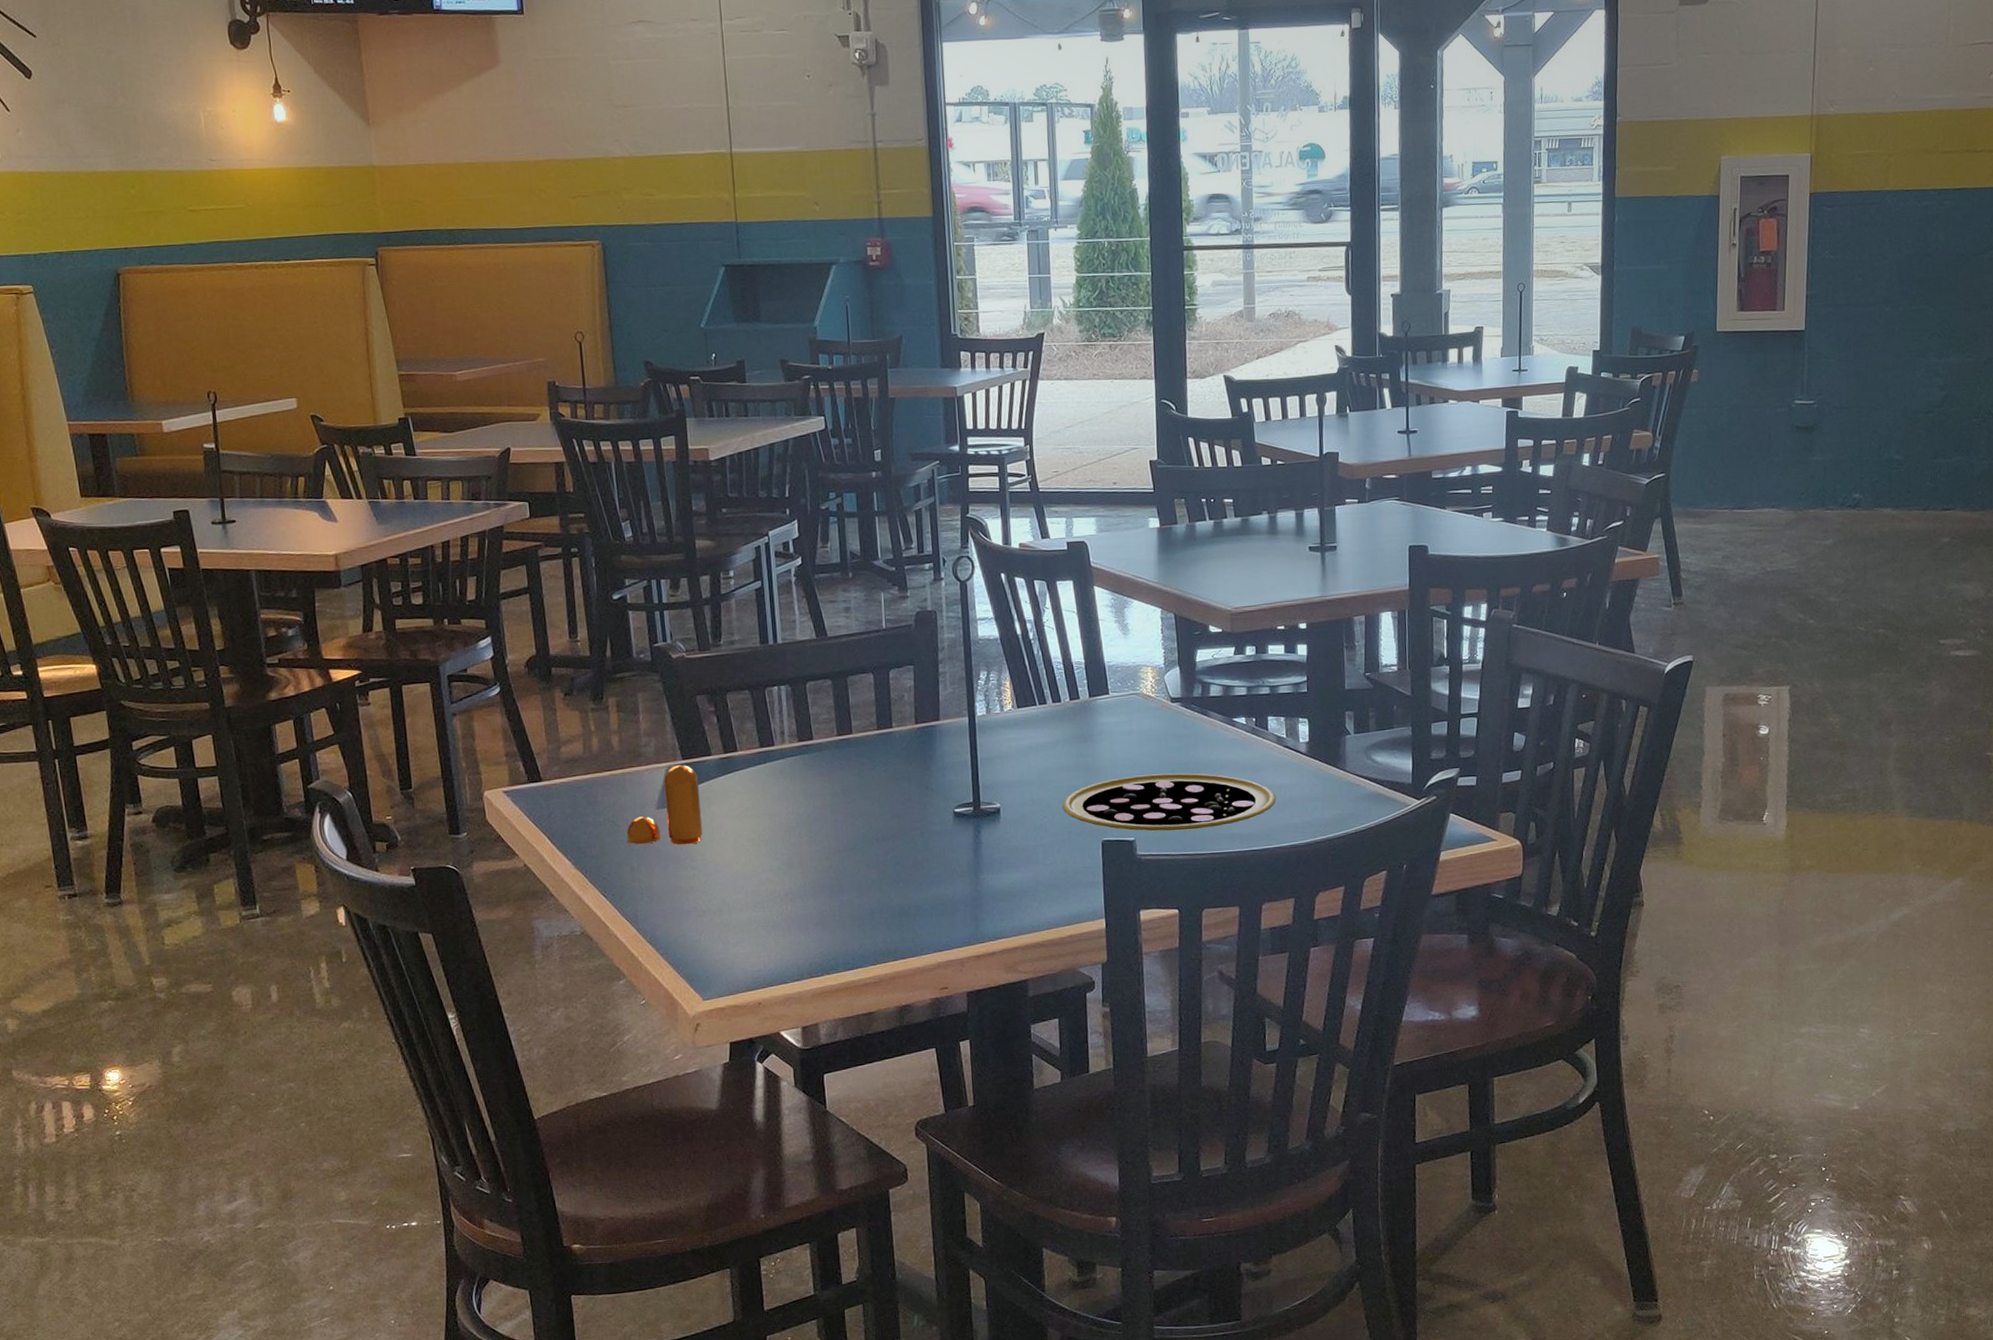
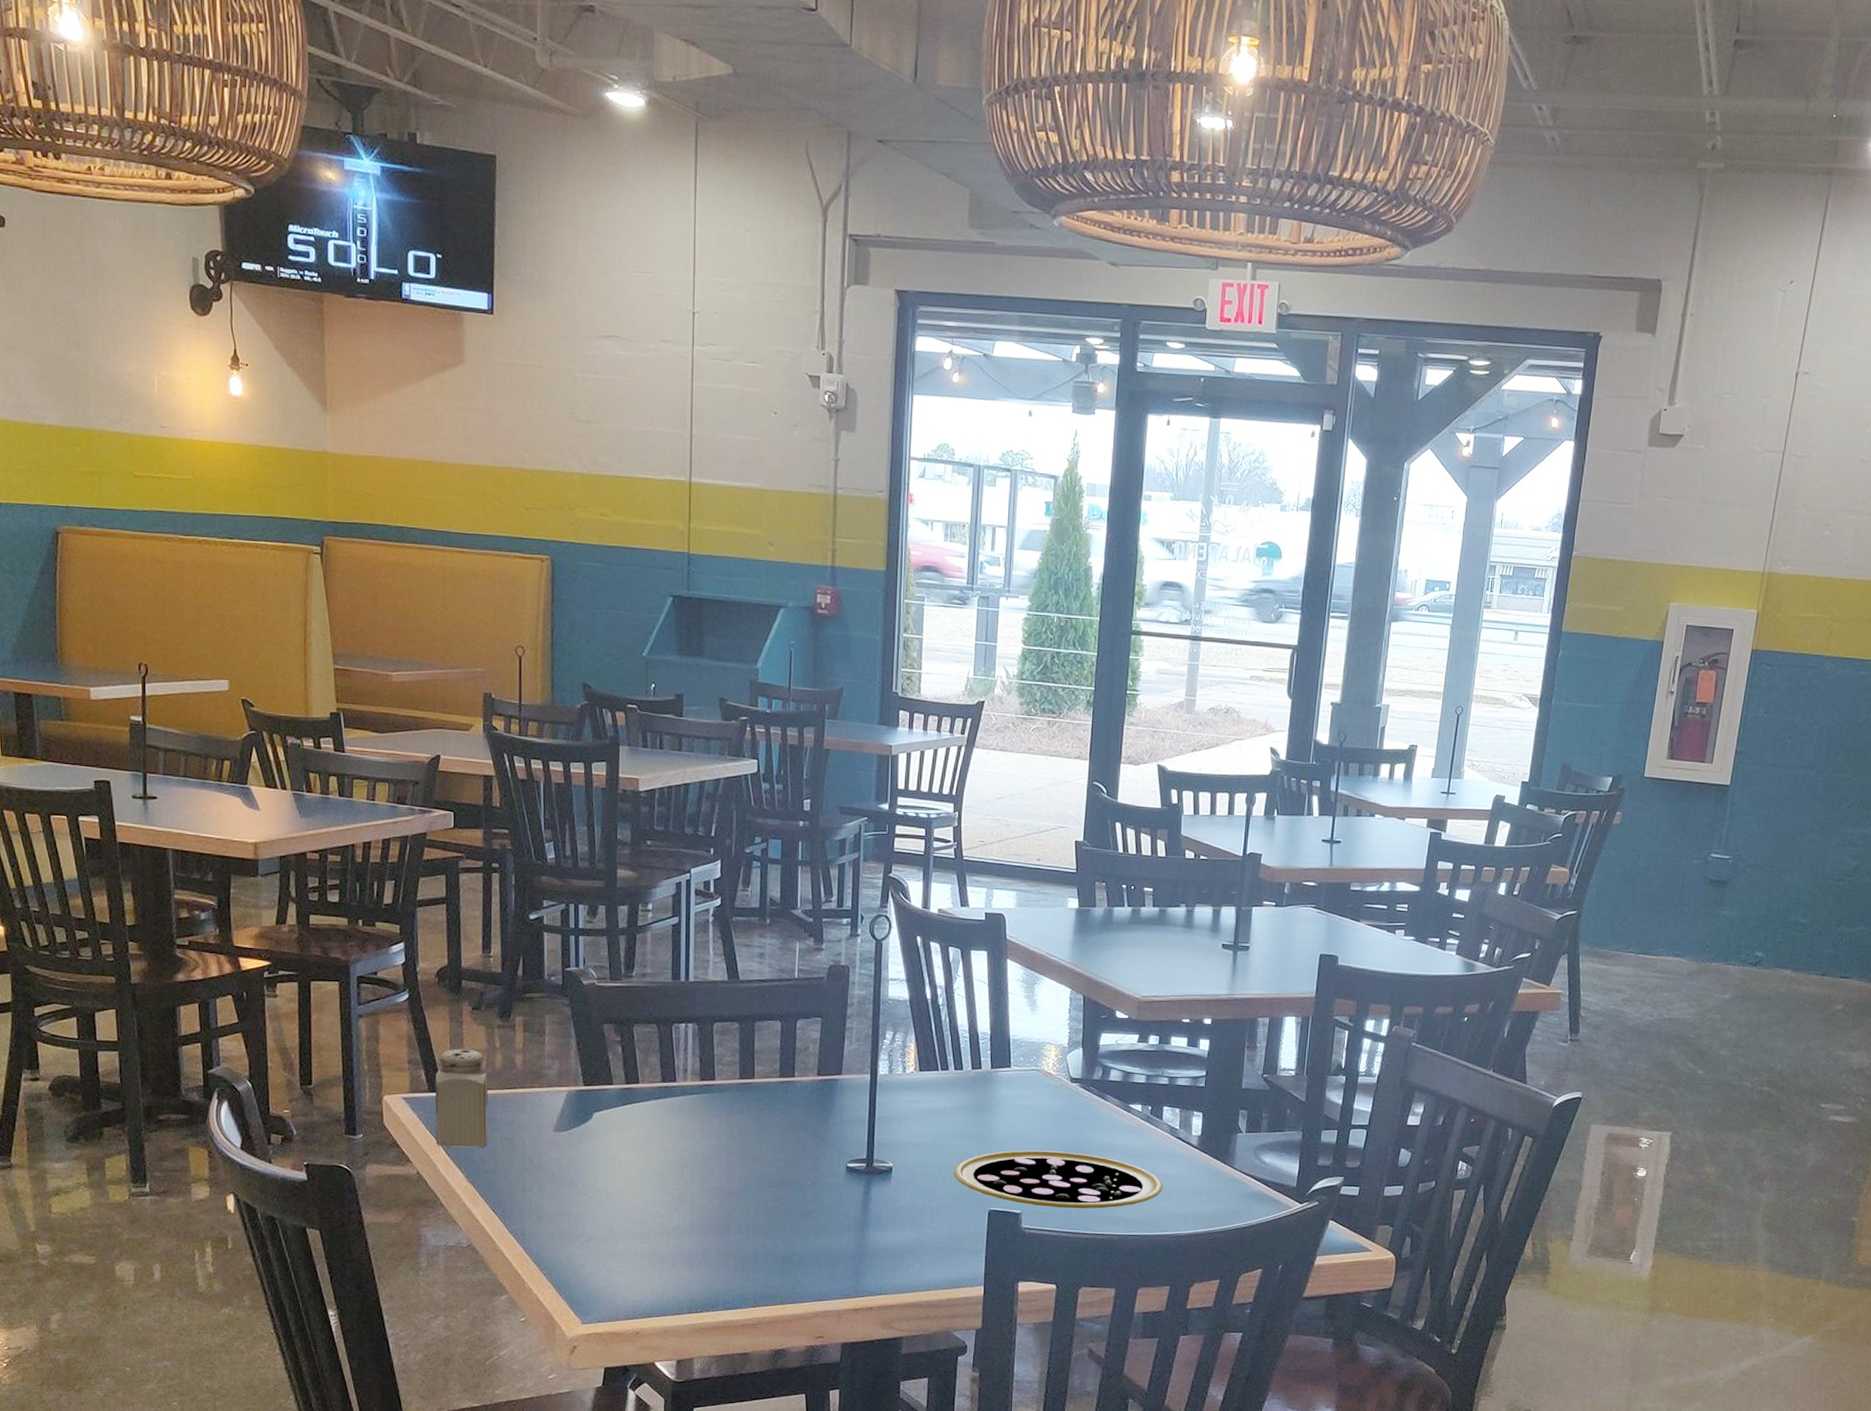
salt shaker: none [533,735,592,836] -> present [435,1048,488,1147]
pepper shaker: present [626,764,702,845] -> none [521,1090,597,1170]

